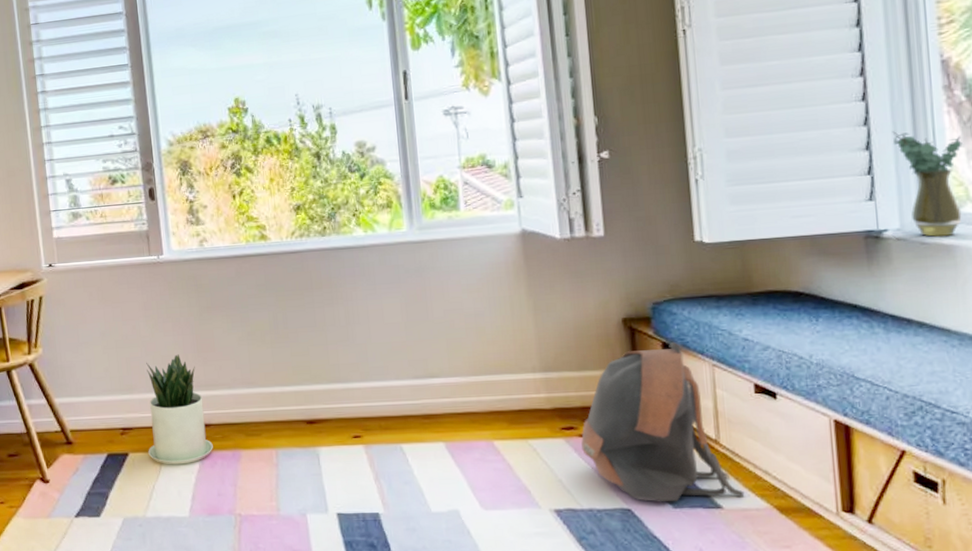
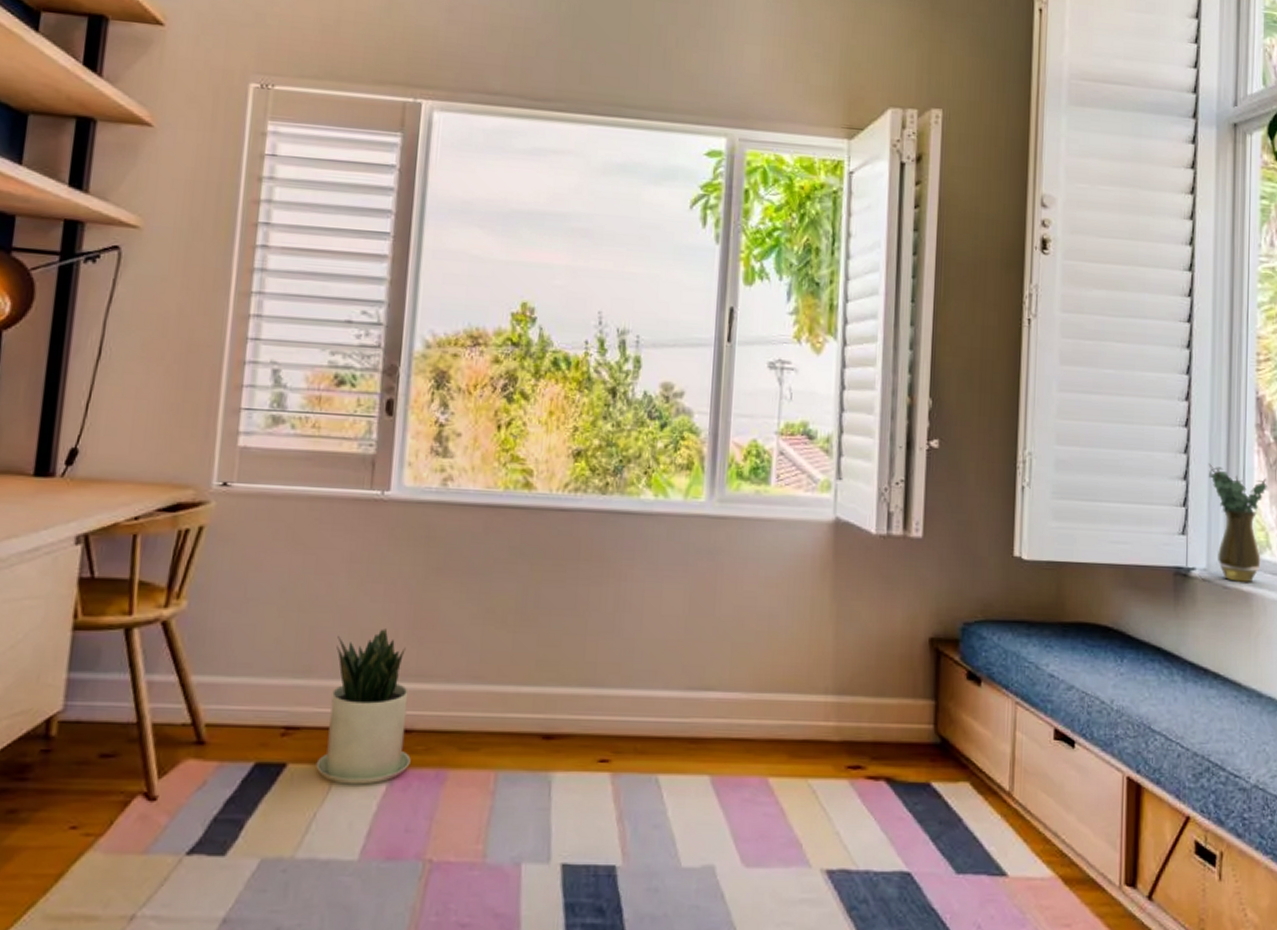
backpack: present [581,341,745,502] -> none [867,670,1031,866]

